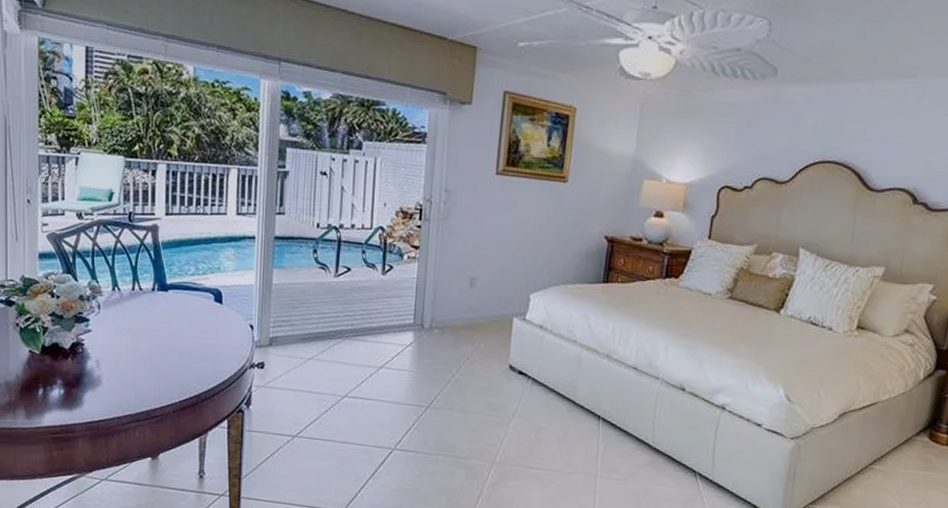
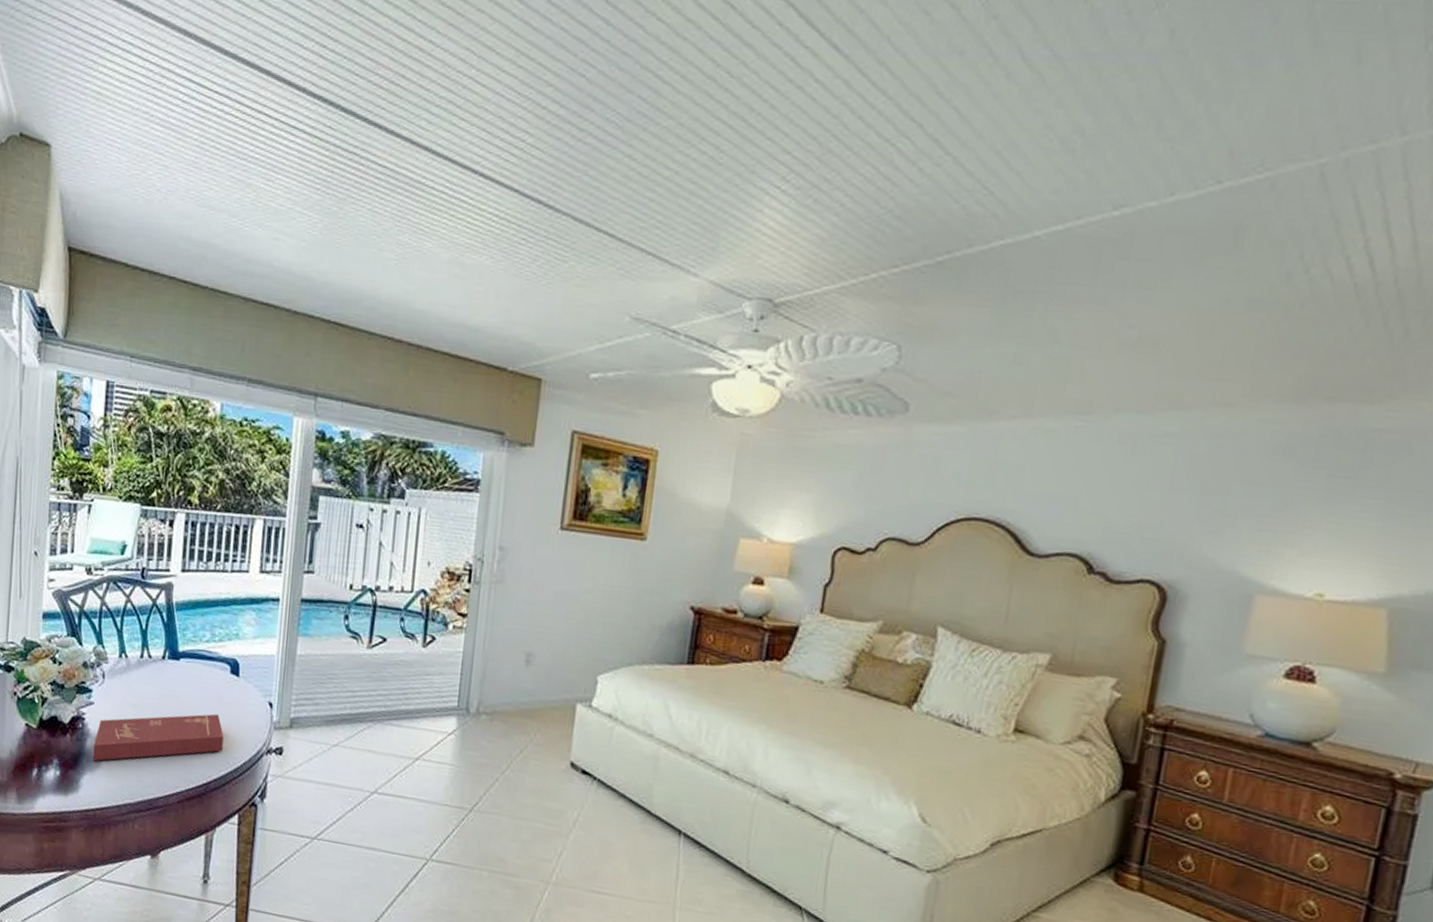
book: none [93,336,211,381] -> present [92,713,224,762]

